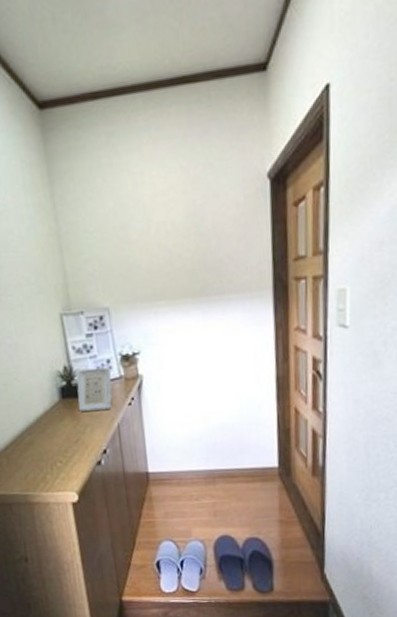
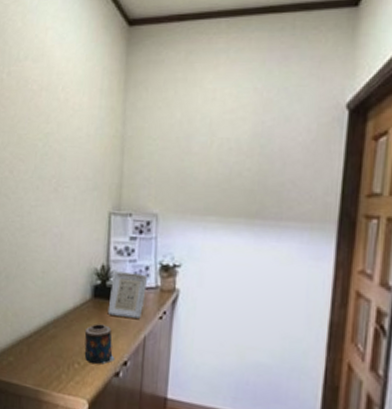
candle: none [60,421,95,458] -> present [84,323,115,365]

